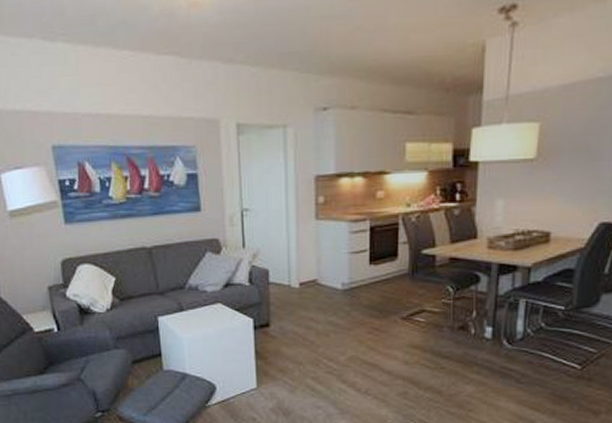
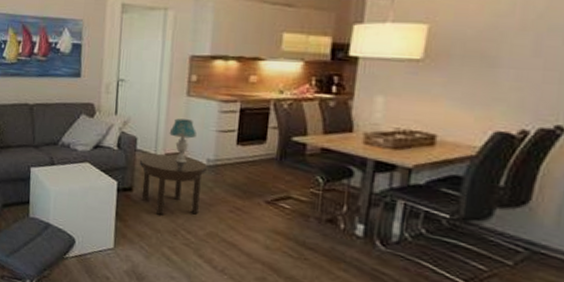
side table: none [273,283,342,347] -> present [139,153,207,216]
table lamp: none [301,244,329,291] -> present [169,118,196,164]

